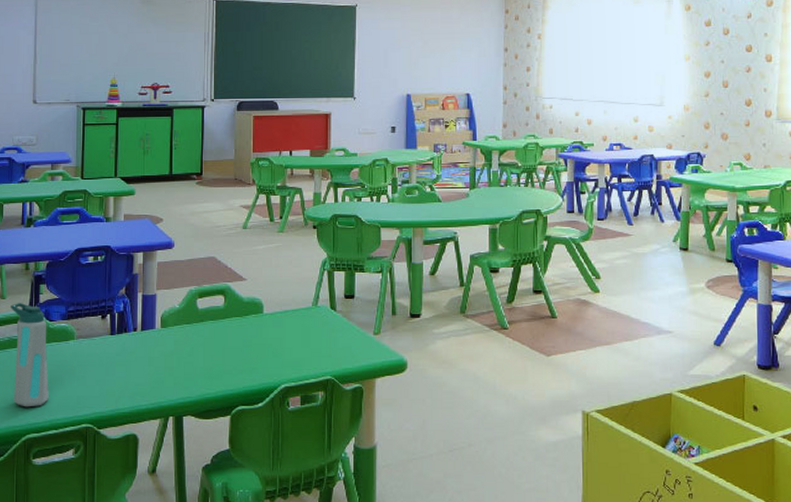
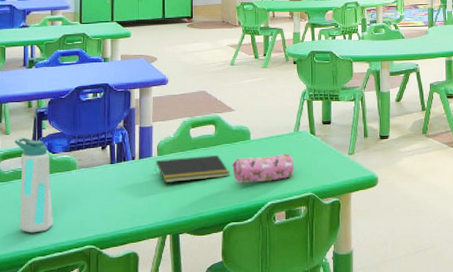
notepad: none [158,328,240,359] -> present [155,154,230,183]
pencil case: none [241,330,312,362] -> present [231,153,295,183]

